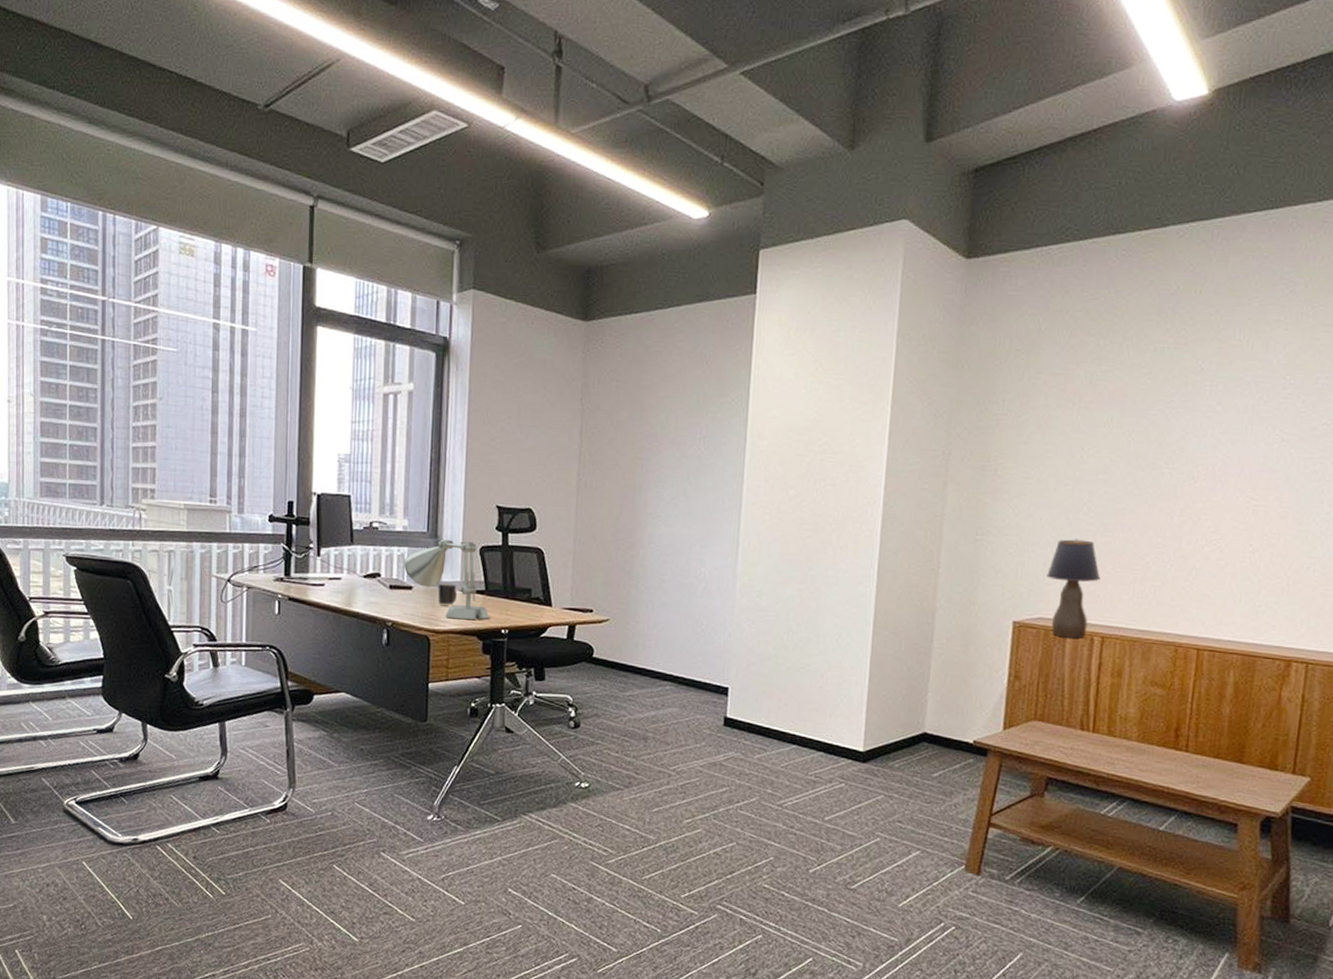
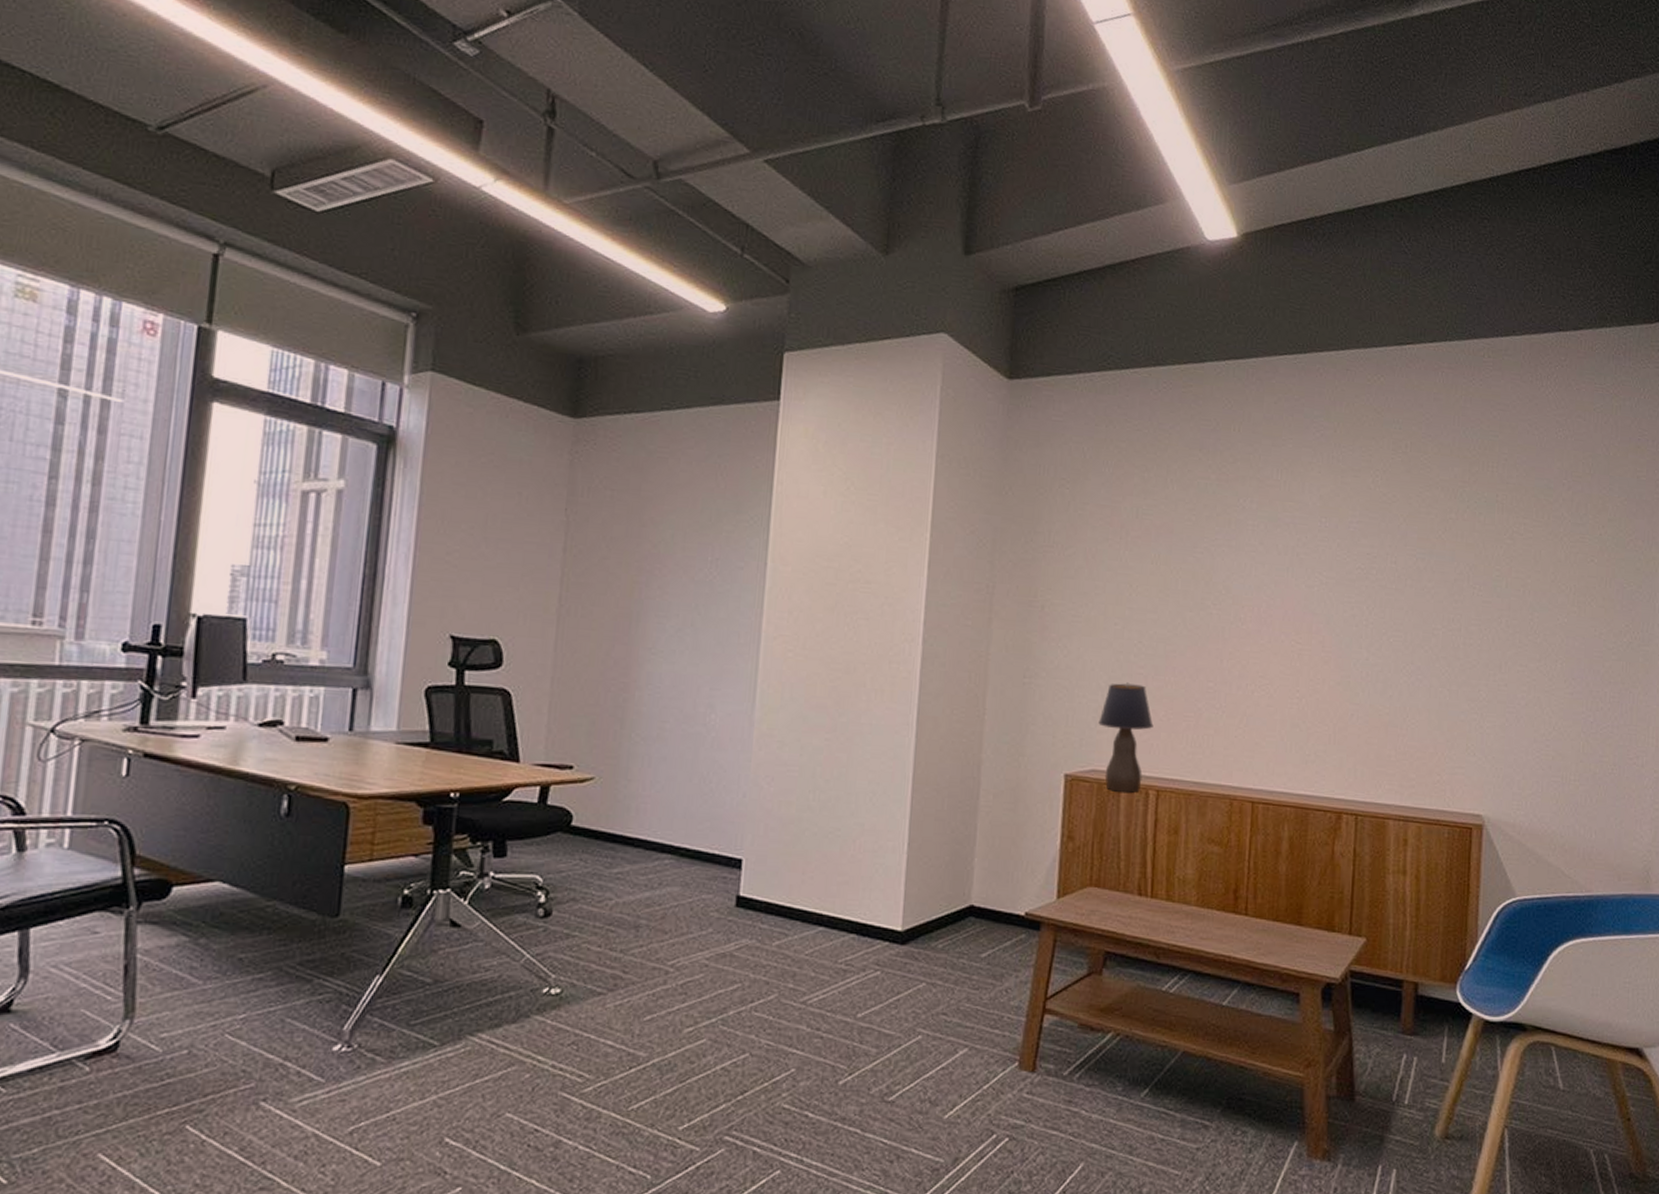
desk lamp: present [403,539,491,621] -> none [317,677,437,782]
mug: present [437,583,458,607] -> none [363,733,392,764]

